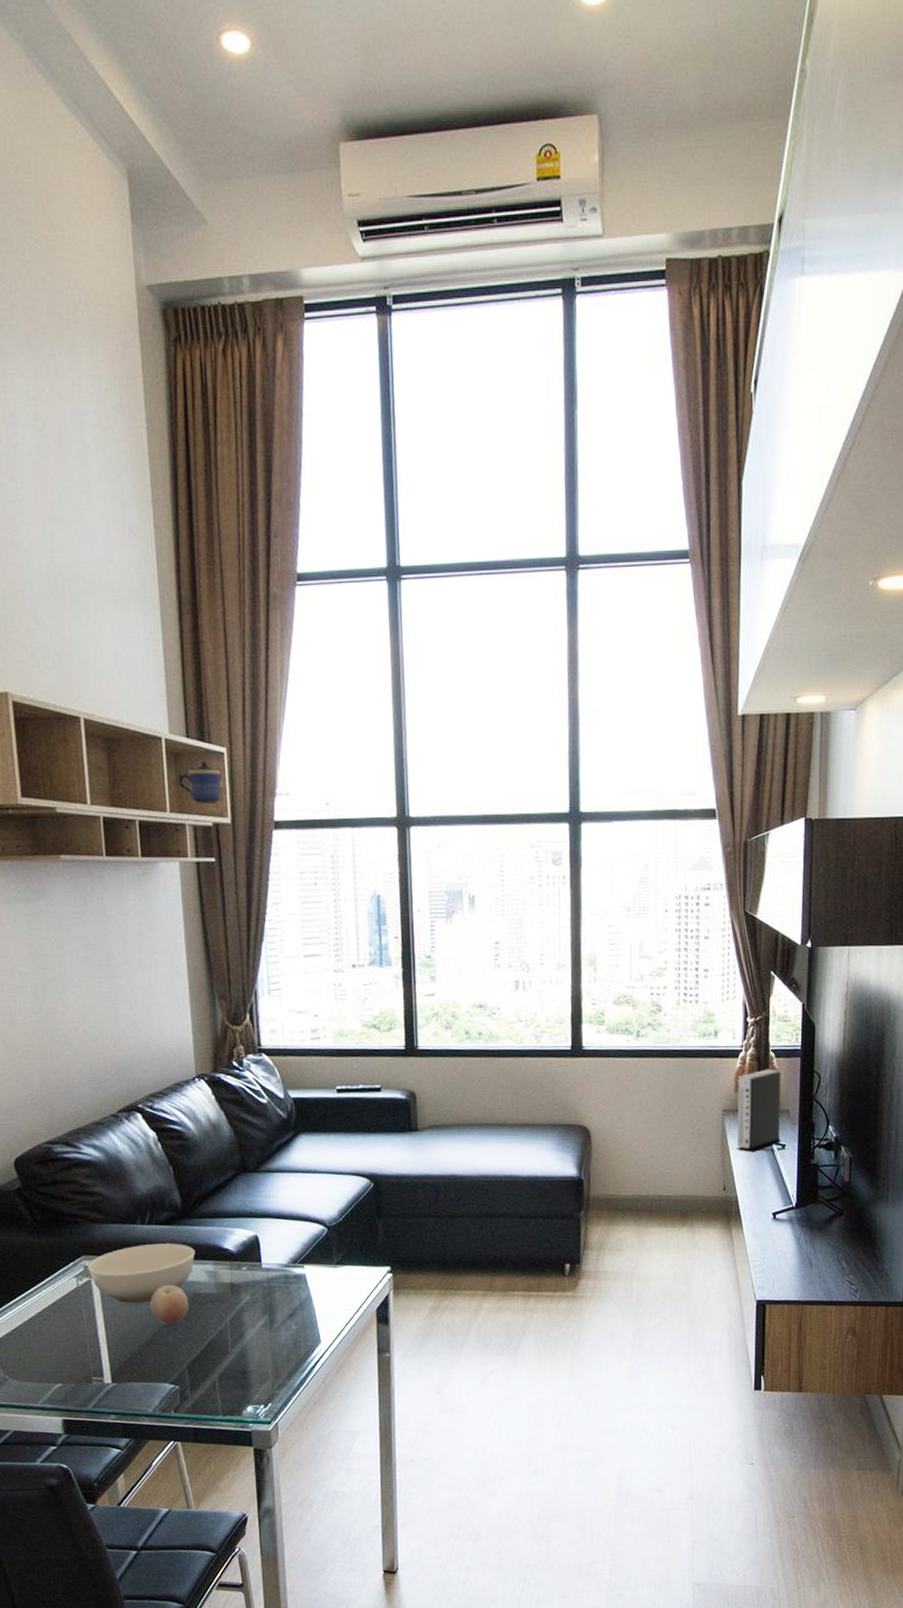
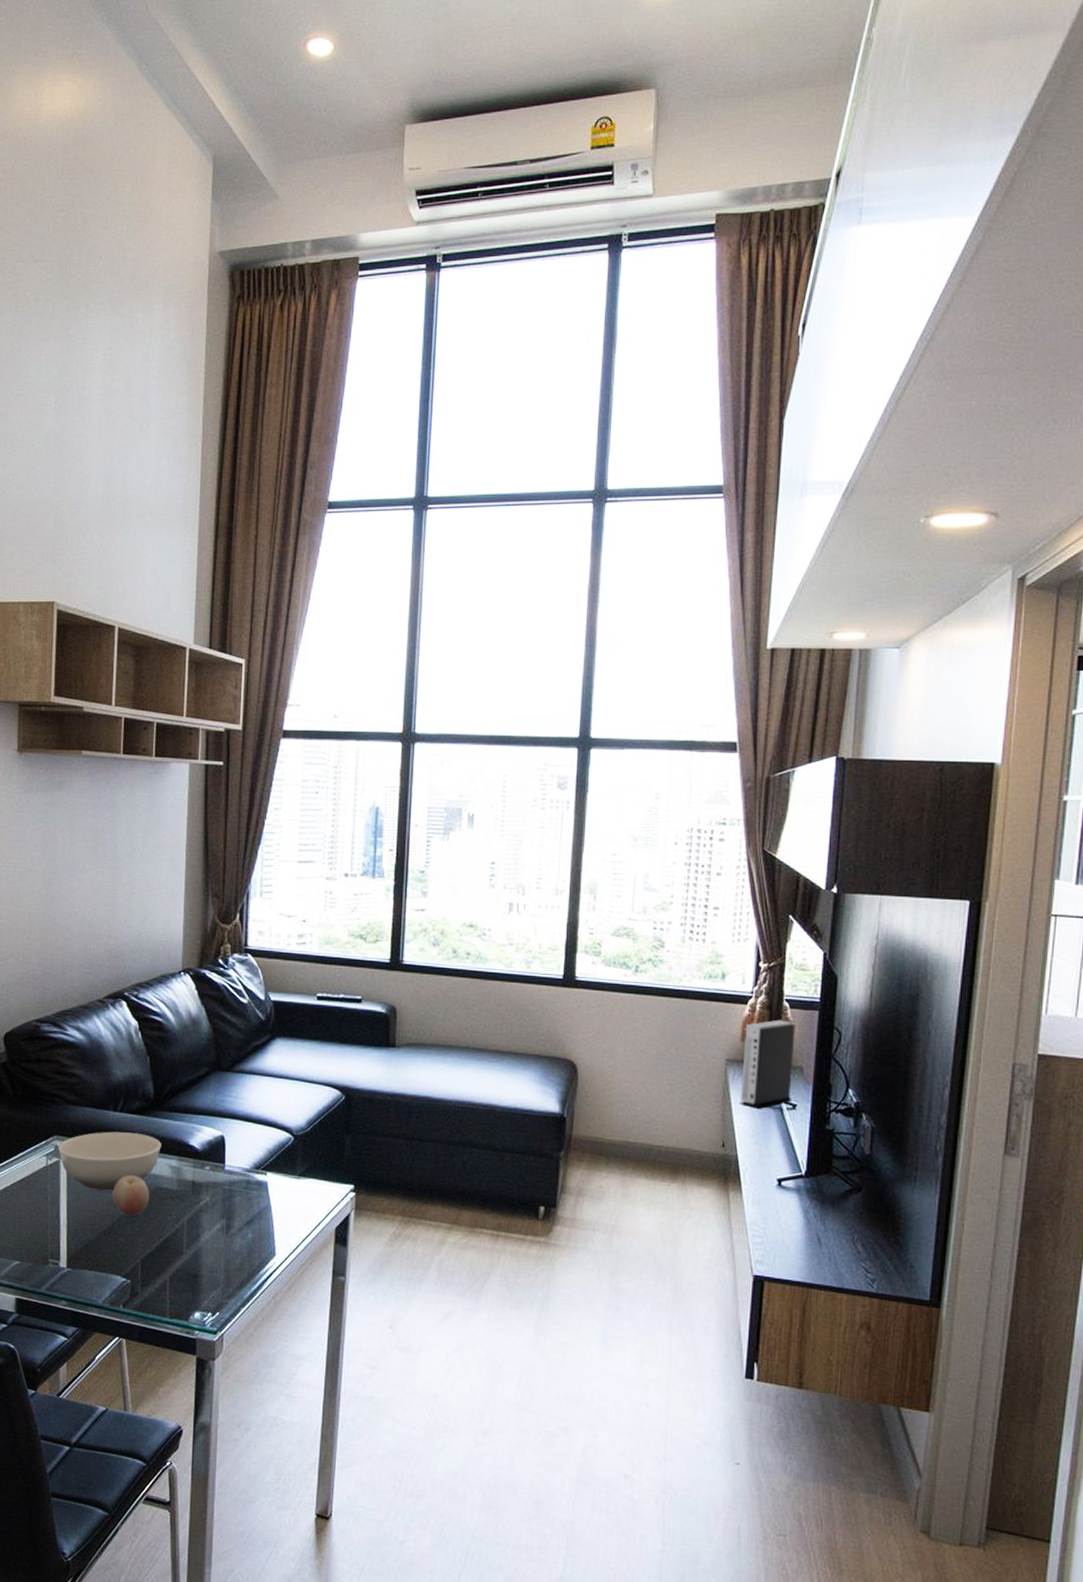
decorative jar: present [179,761,221,804] -> none [198,671,237,711]

